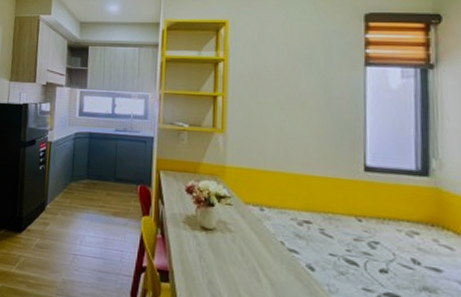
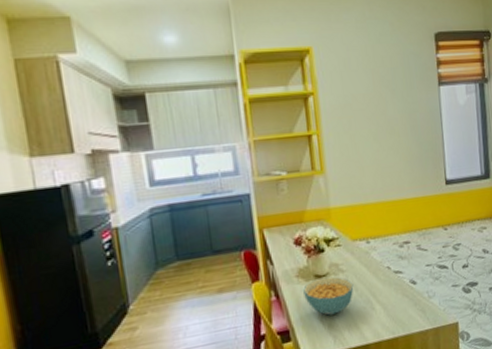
cereal bowl: none [188,230,240,272] -> present [303,276,354,316]

